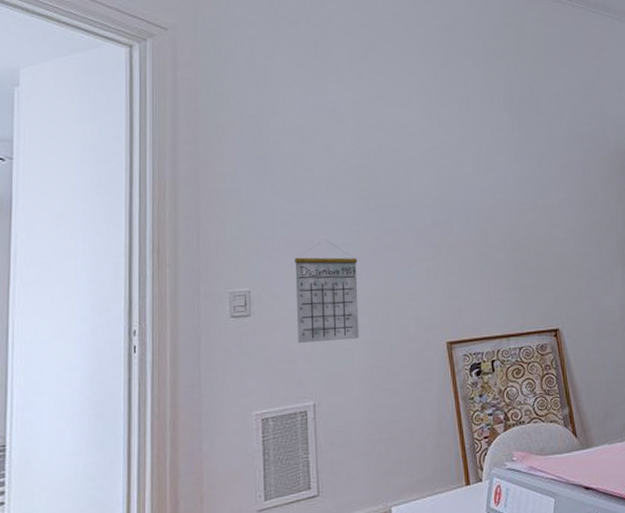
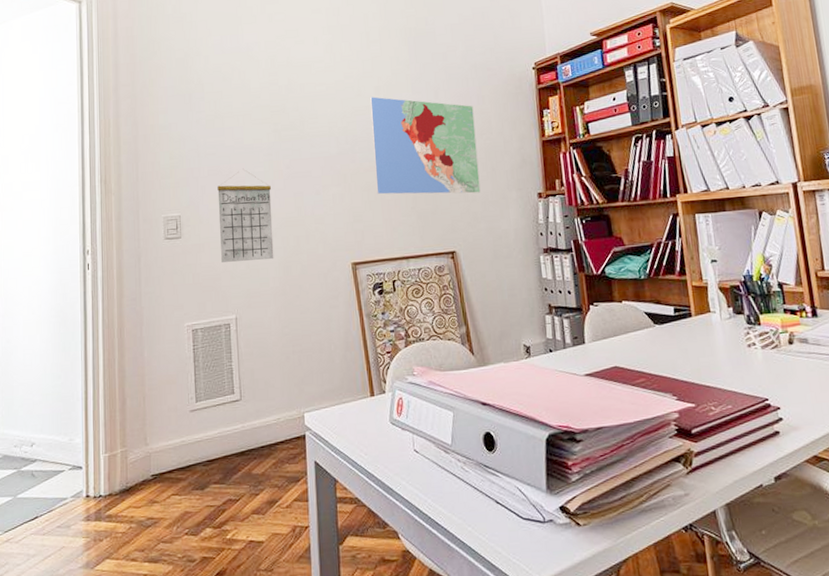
map: none [469,165,586,269] -> present [370,97,481,195]

